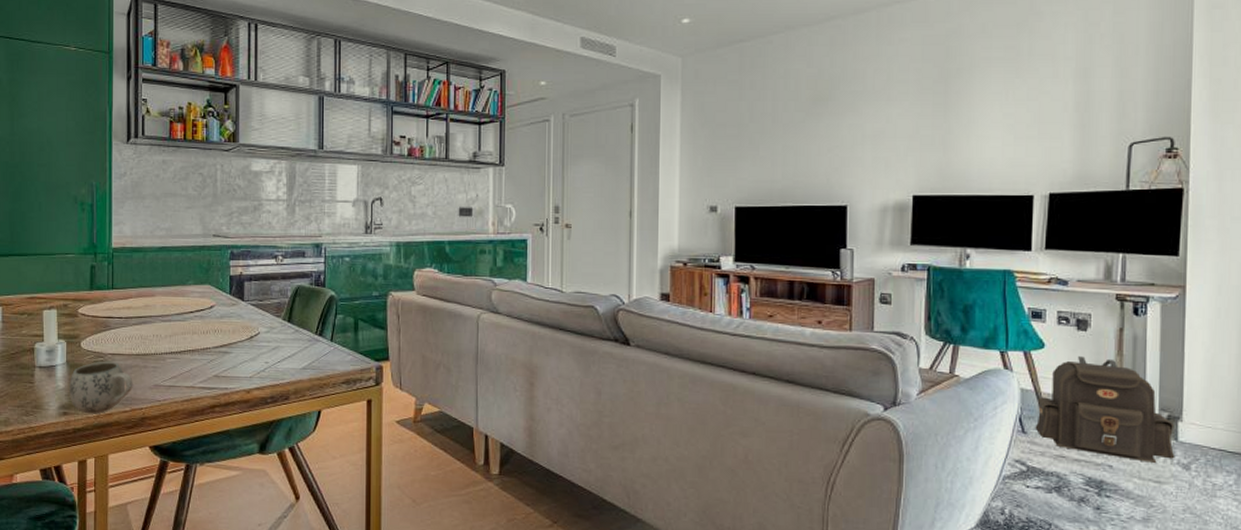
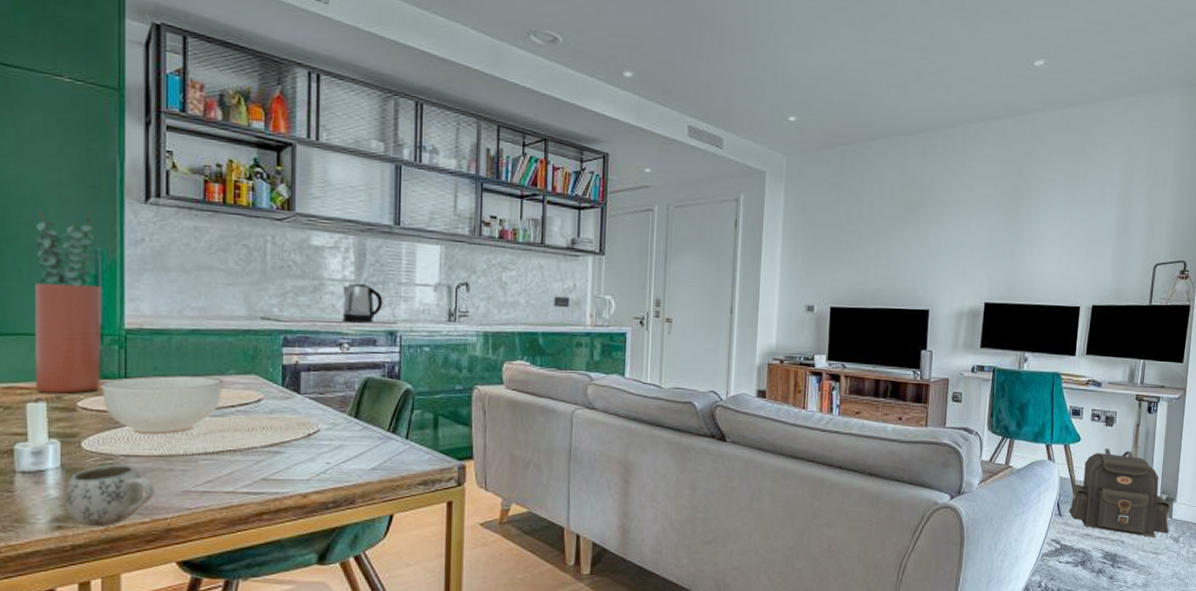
vase: none [49,150,97,302] -> present [34,209,103,394]
bowl: none [95,286,185,336] -> present [101,375,224,435]
kettle: none [277,202,310,238] -> present [342,283,383,324]

